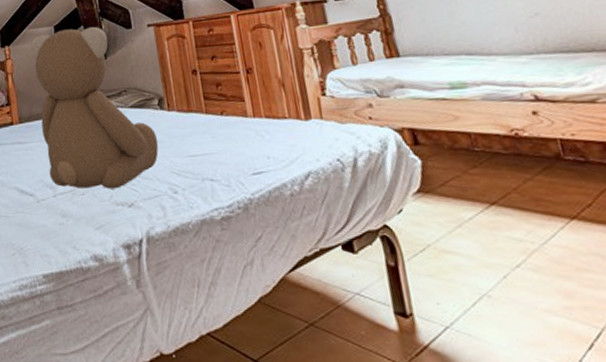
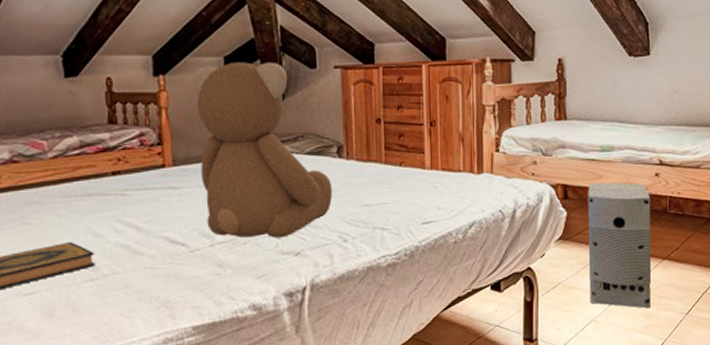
air purifier: none [443,124,567,284] -> present [588,182,652,309]

